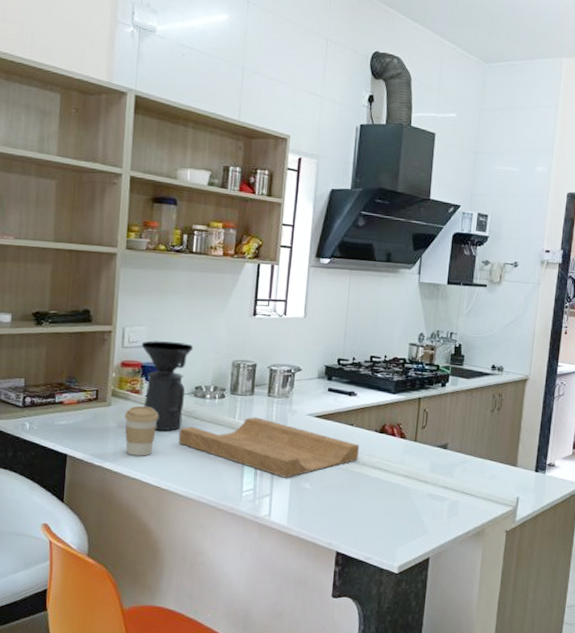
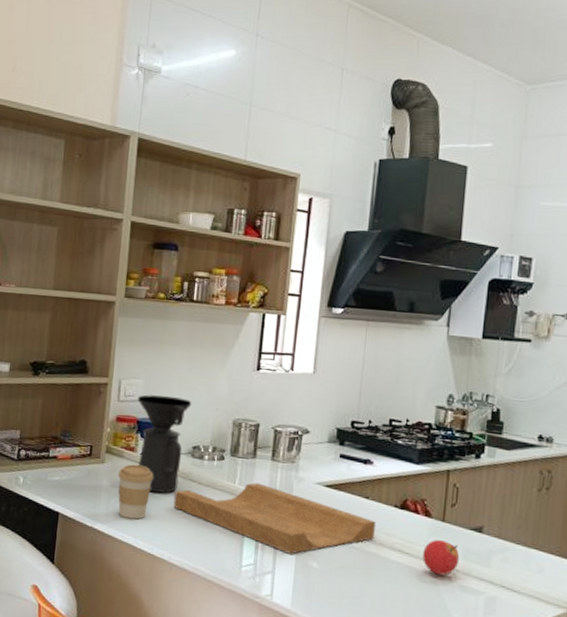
fruit: none [398,457,429,487] -> present [422,540,460,576]

